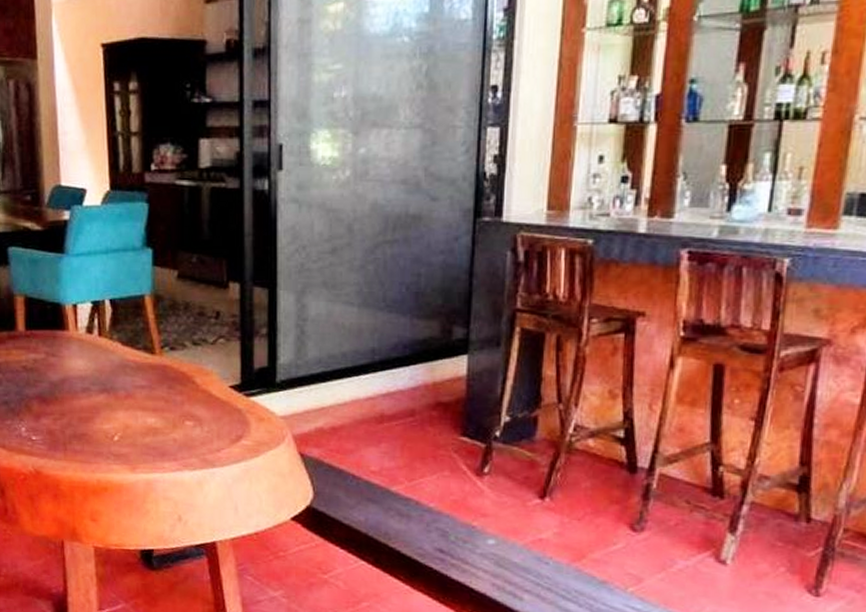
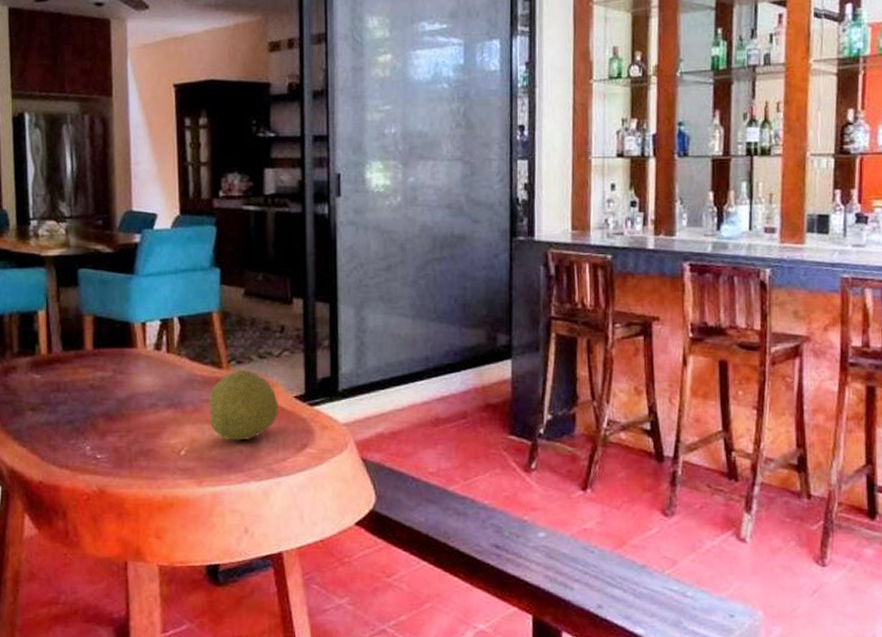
fruit: none [142,356,213,429] -> present [209,369,278,441]

